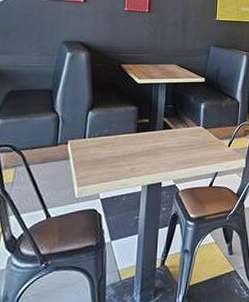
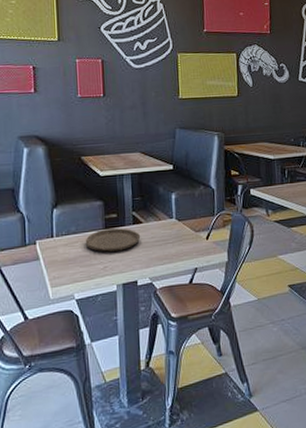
plate: none [116,132,169,154] -> present [85,227,141,252]

